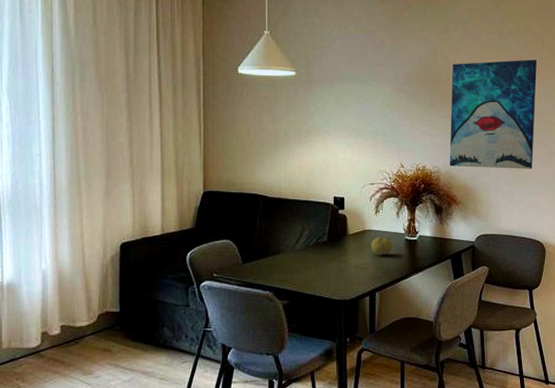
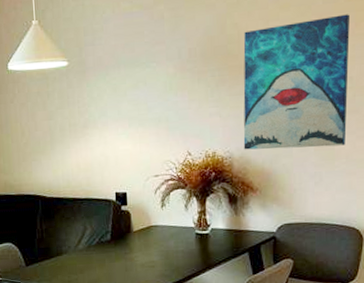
fruit: present [371,237,393,256] -> none [158,232,182,253]

